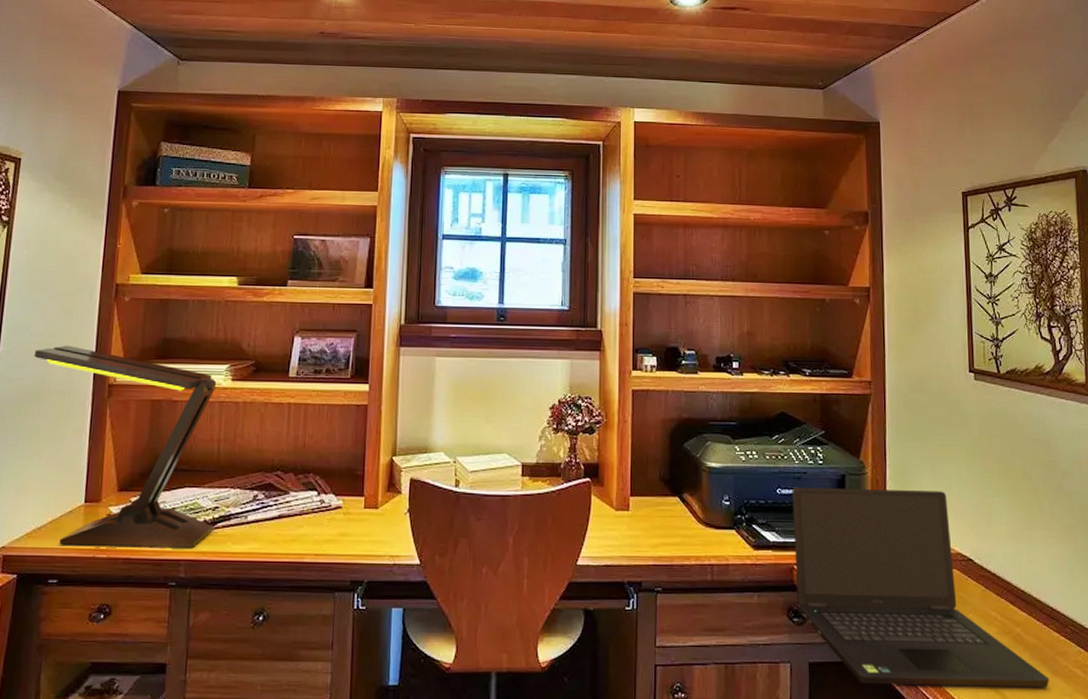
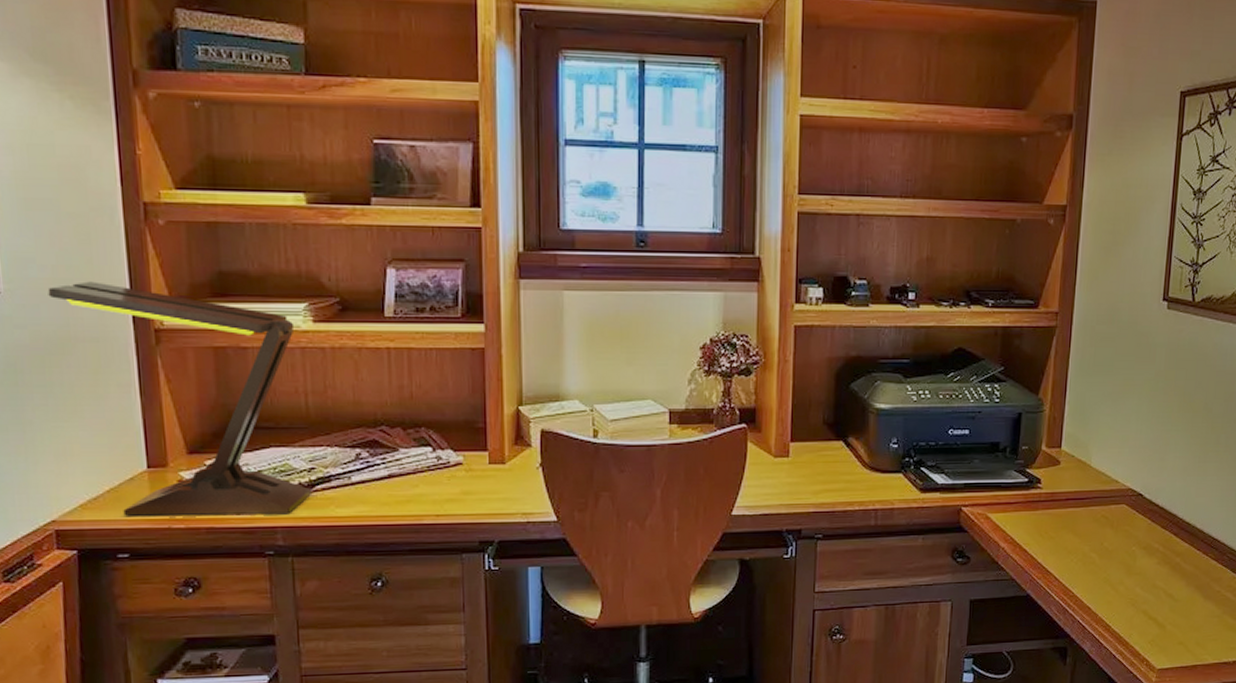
laptop: present [791,487,1050,688] -> none [962,426,1202,617]

